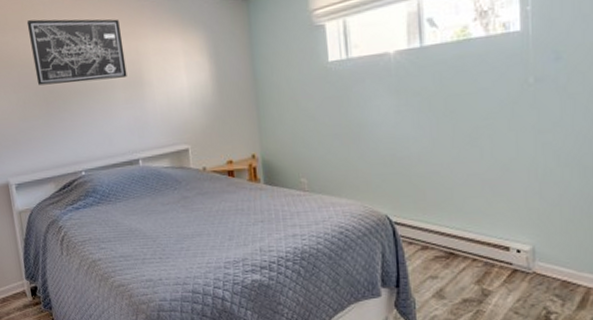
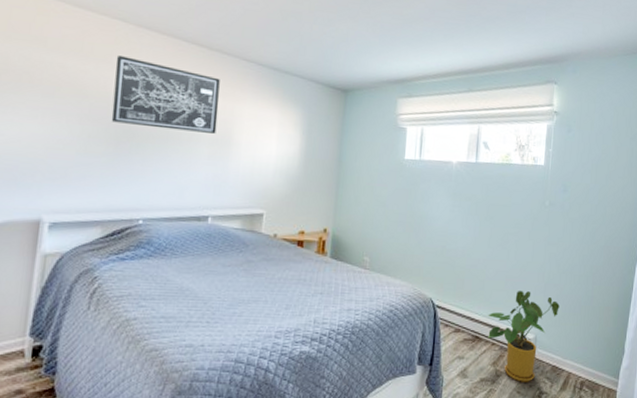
house plant: none [462,194,565,301] -> present [487,291,560,382]

